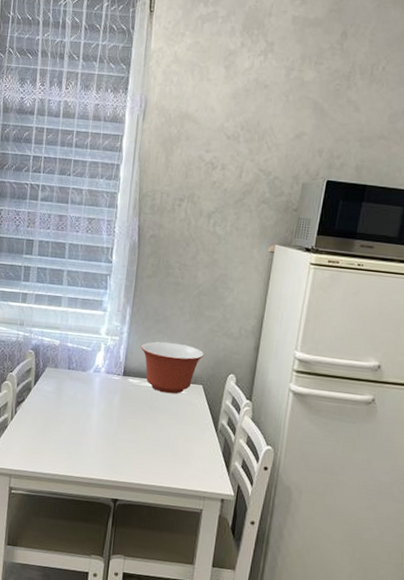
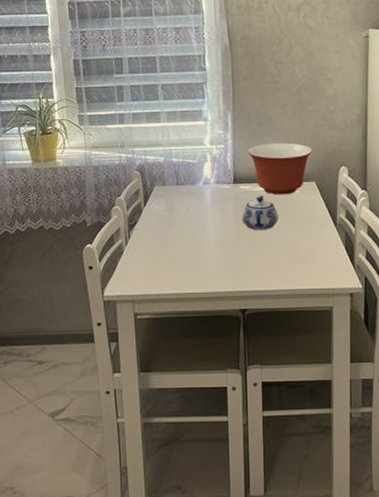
teapot: none [126,390,162,425] -> present [241,194,278,231]

